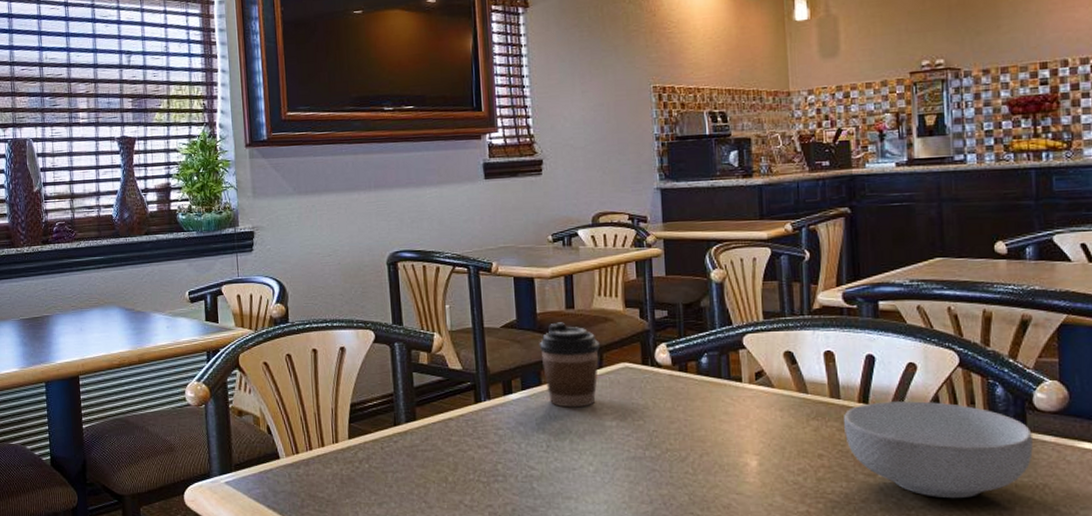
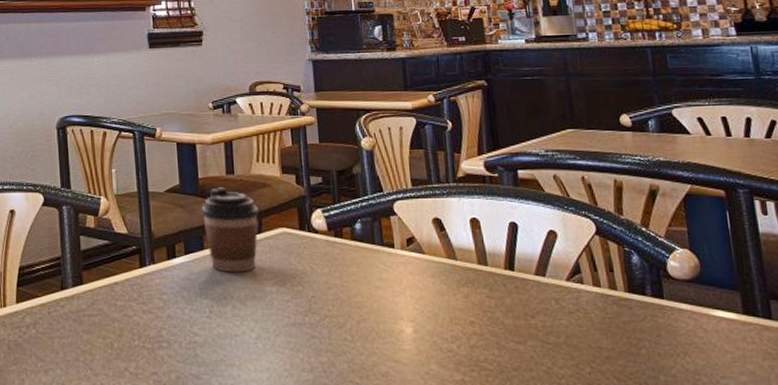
cereal bowl: present [843,401,1033,499] -> none [491,268,672,367]

